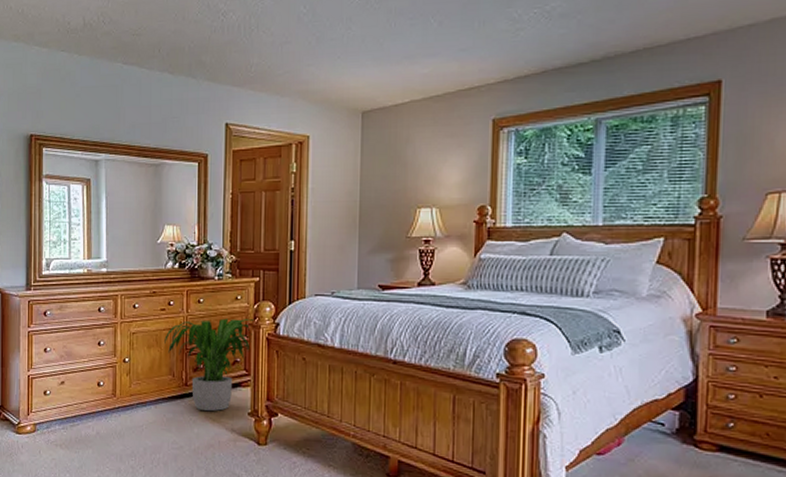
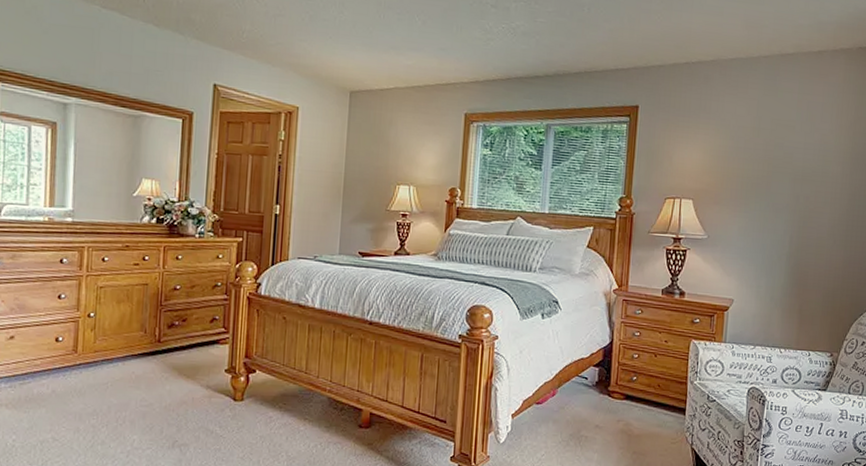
potted plant: present [164,318,255,411] -> none [137,276,237,368]

